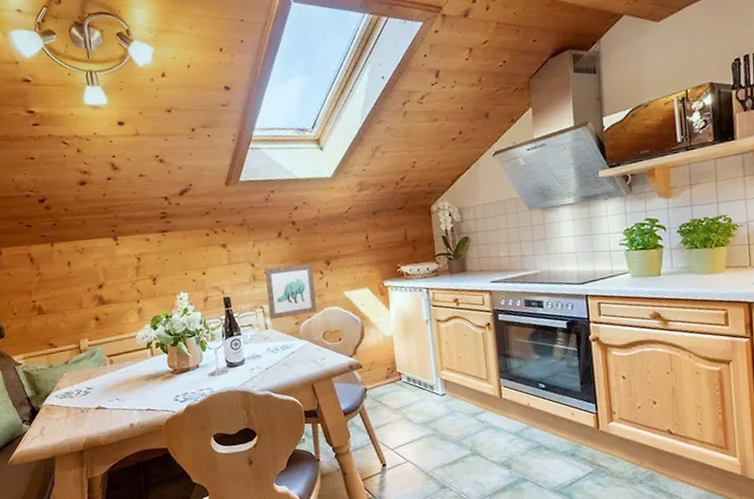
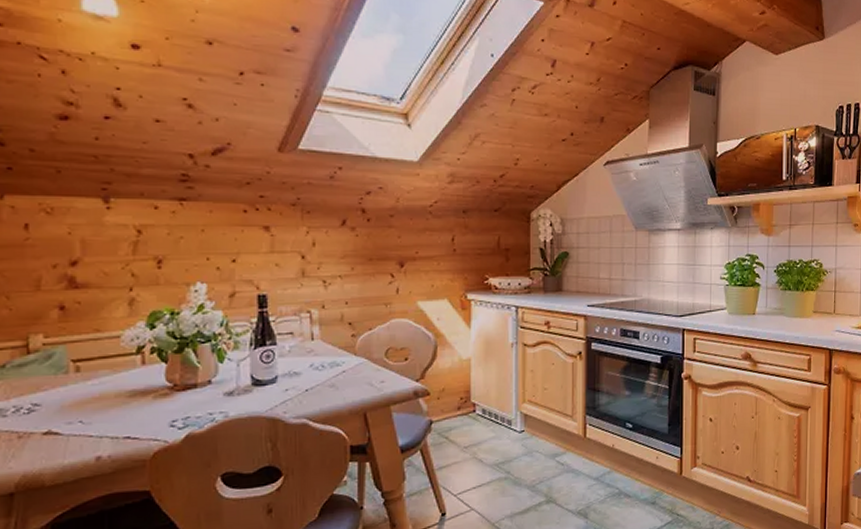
wall art: present [265,263,317,320] -> none [318,263,383,329]

